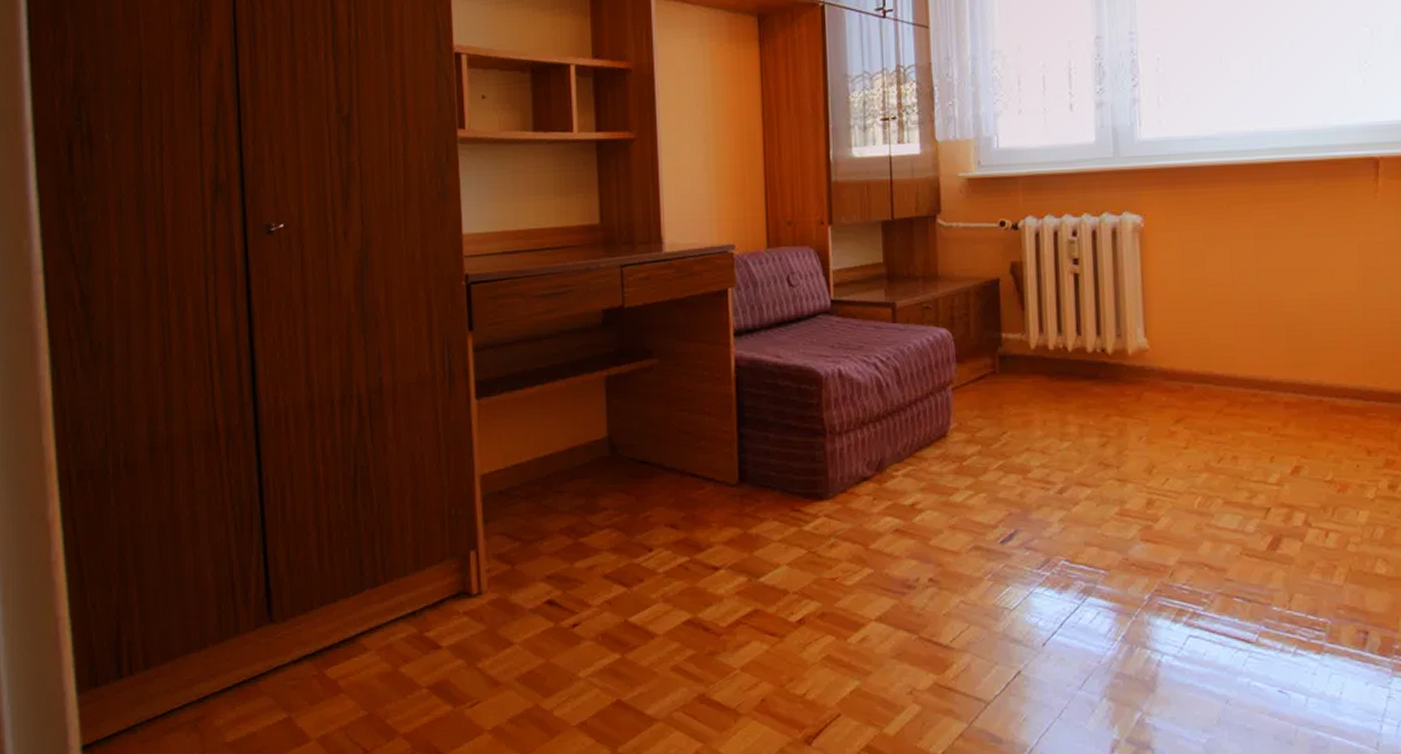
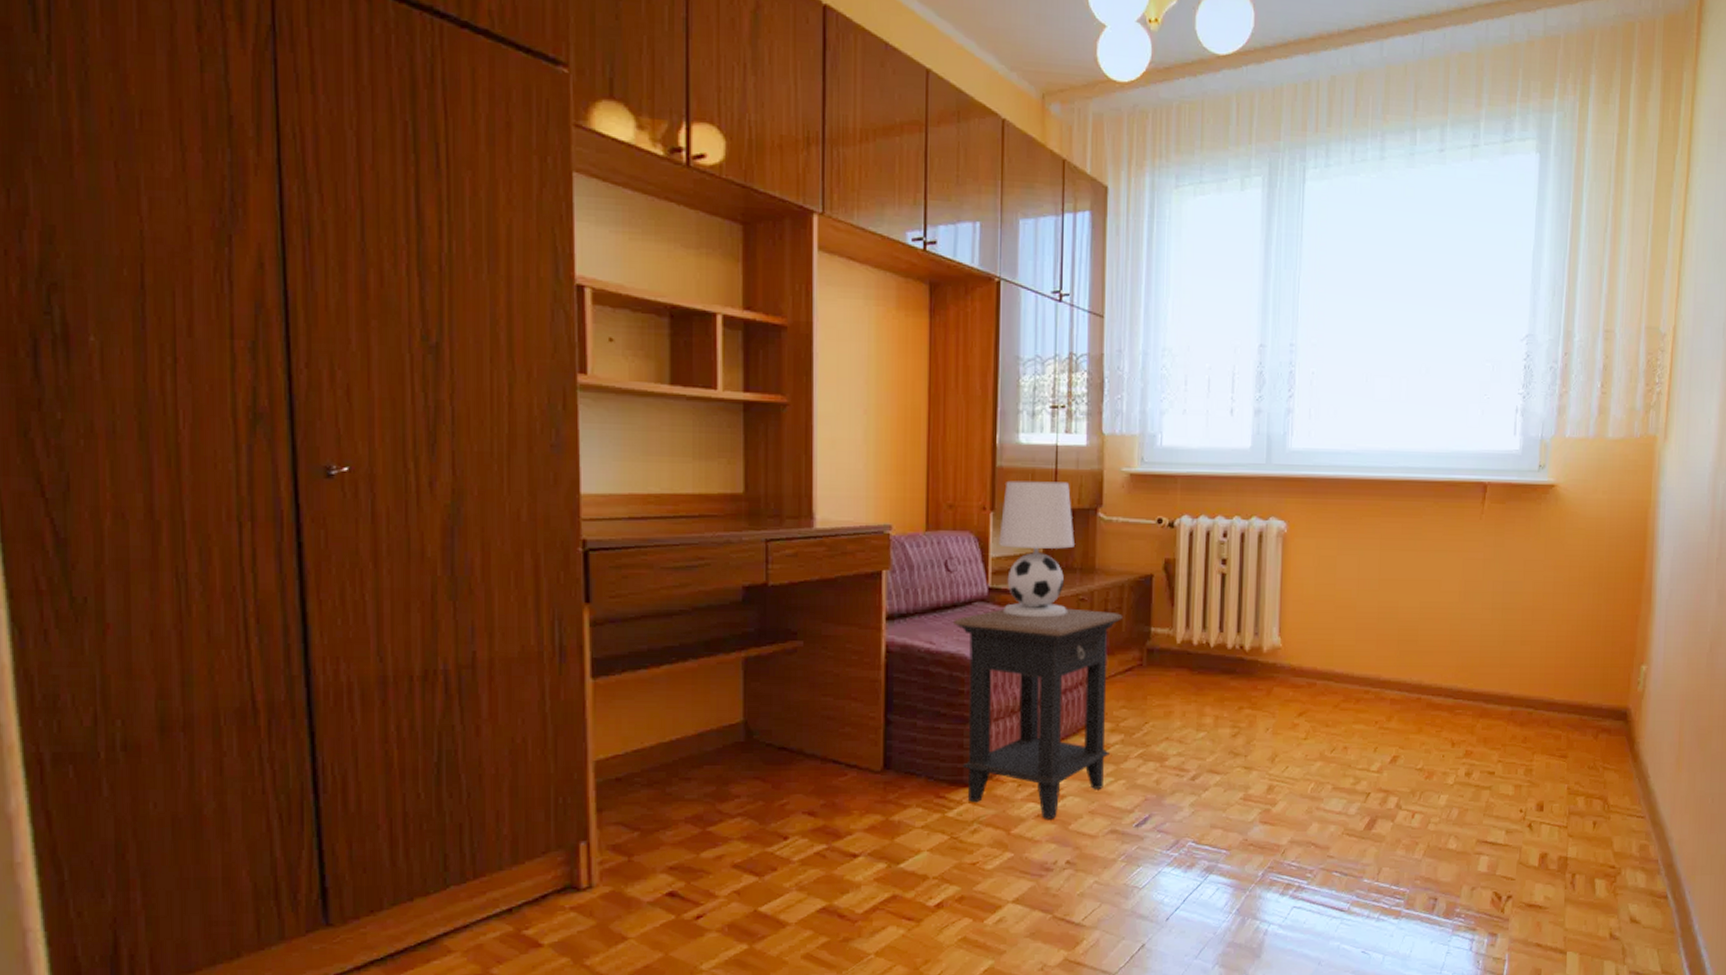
side table: none [799,317,970,534] -> present [954,608,1123,819]
table lamp: none [838,191,915,327] -> present [999,480,1074,617]

